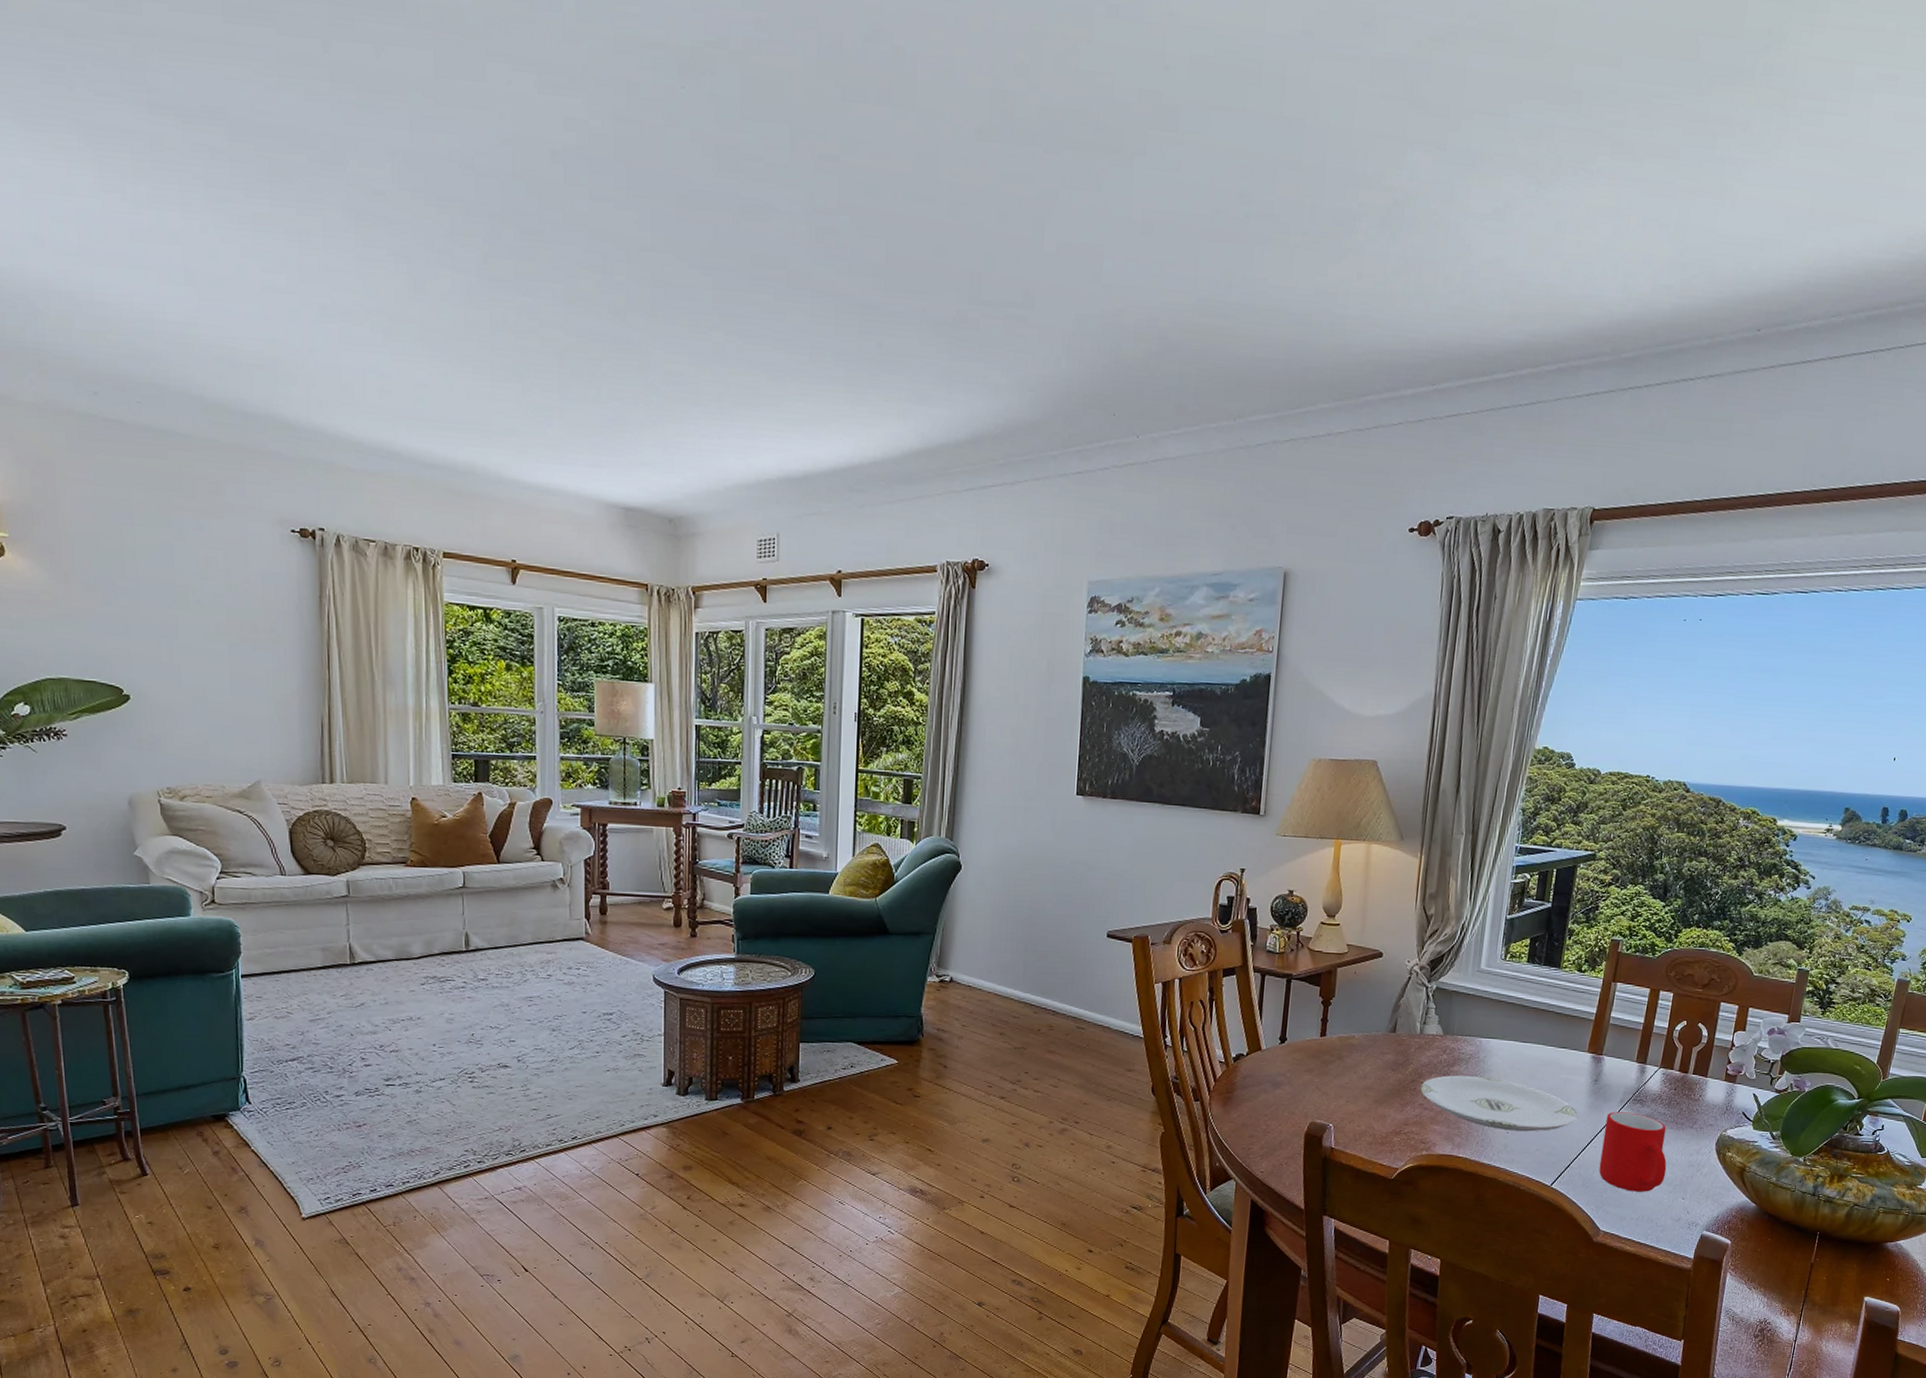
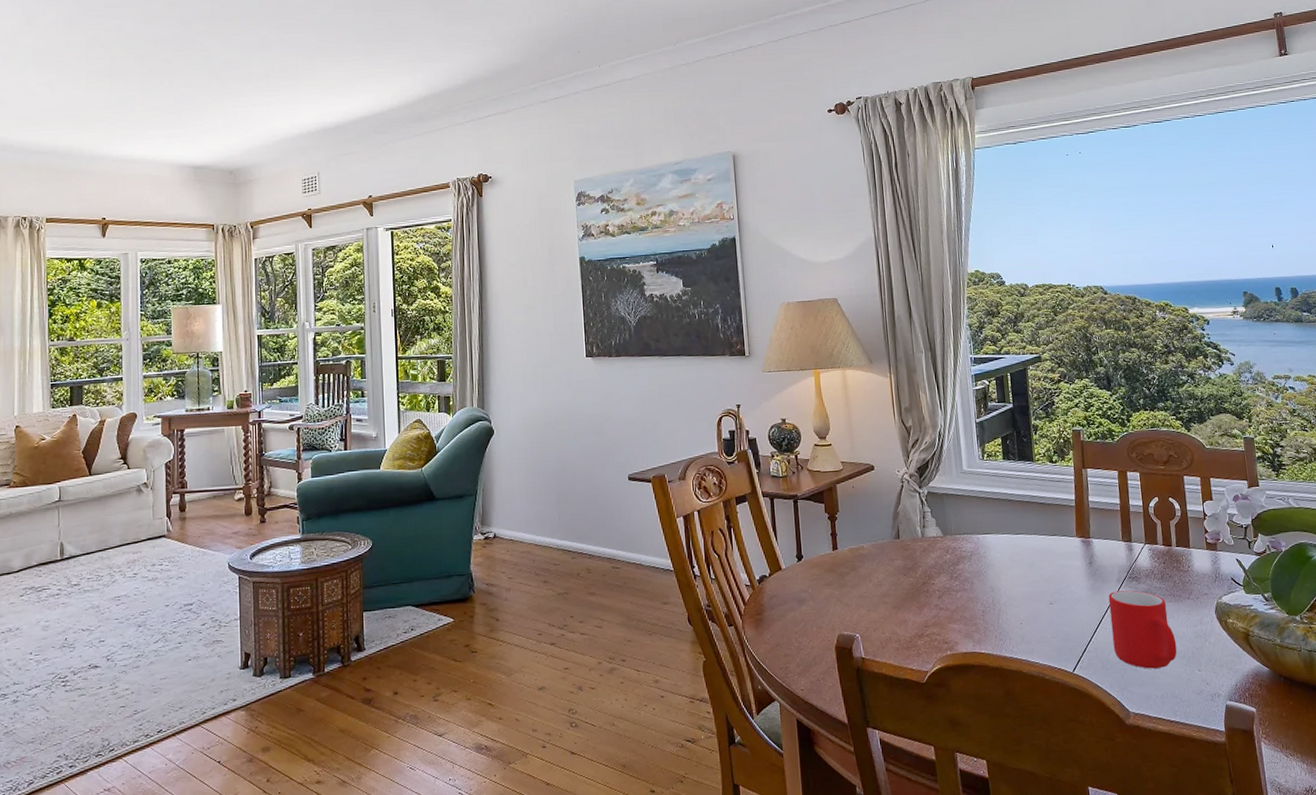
plate: present [1420,1075,1578,1132] -> none [932,571,1082,622]

